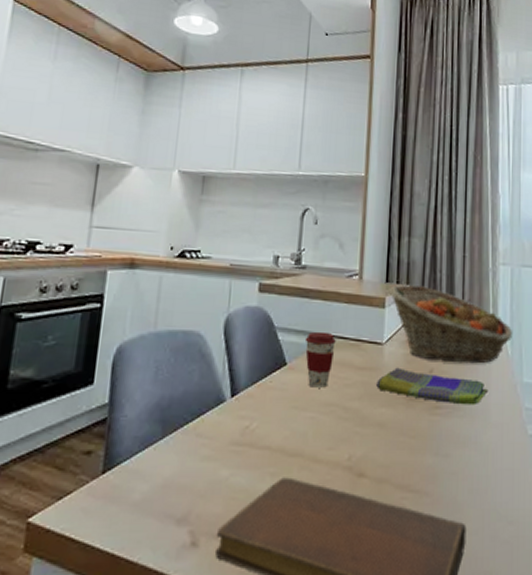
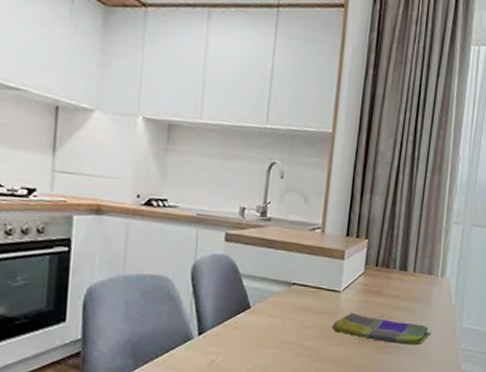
coffee cup: present [304,331,336,388] -> none [268,279,297,329]
fruit basket: present [389,284,513,364] -> none [348,238,458,311]

